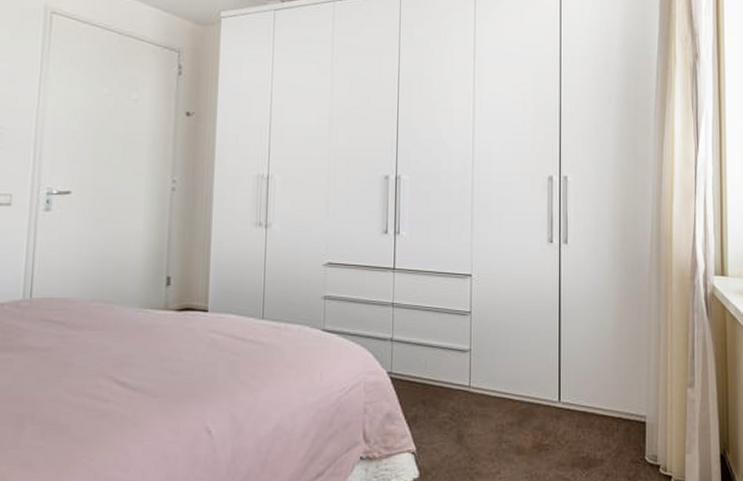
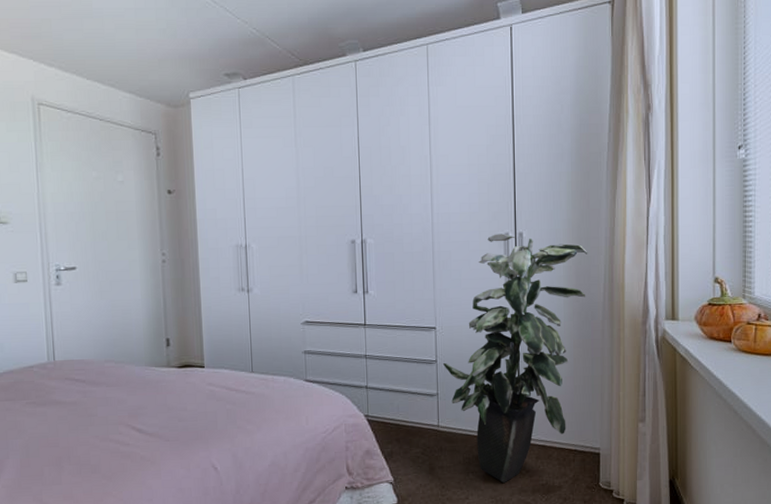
indoor plant: none [477,176,635,456] -> present [442,234,588,484]

